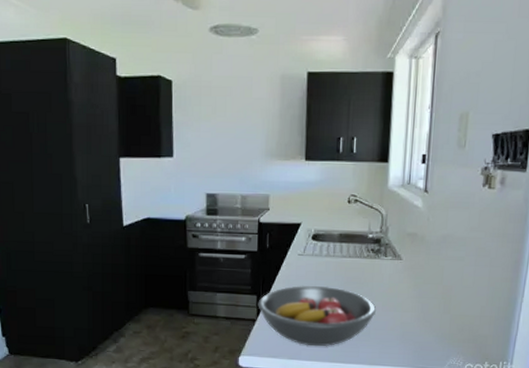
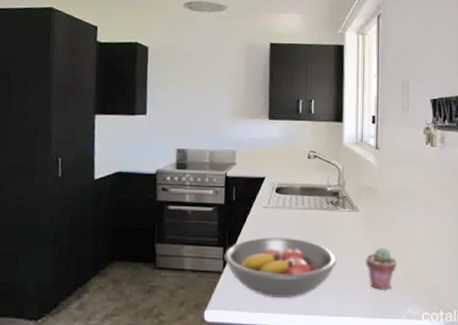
potted succulent: none [407,298,442,341] -> present [366,247,397,290]

